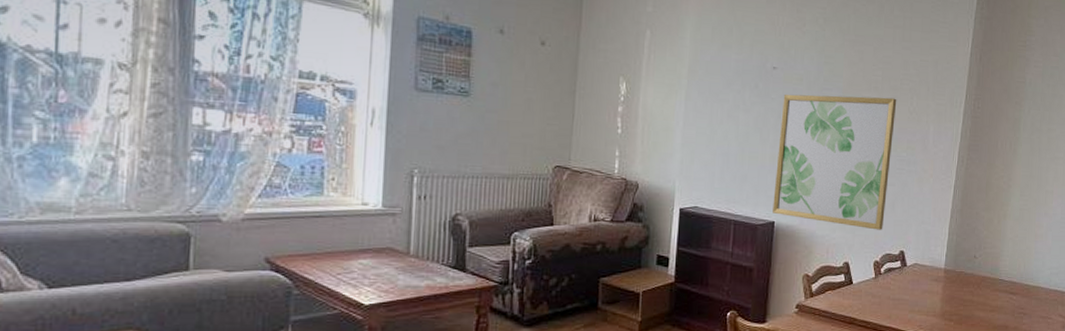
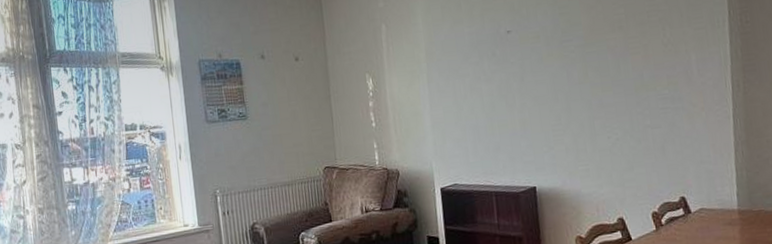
wall art: present [773,94,897,230] -> none [522,33,656,179]

